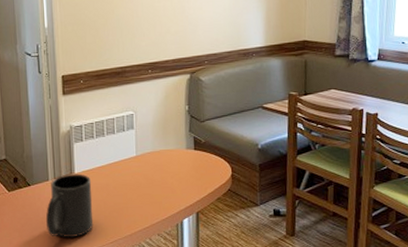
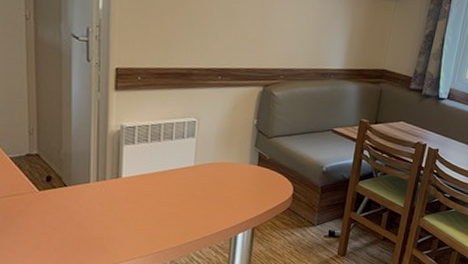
mug: present [45,173,94,237] -> none [82,177,141,245]

